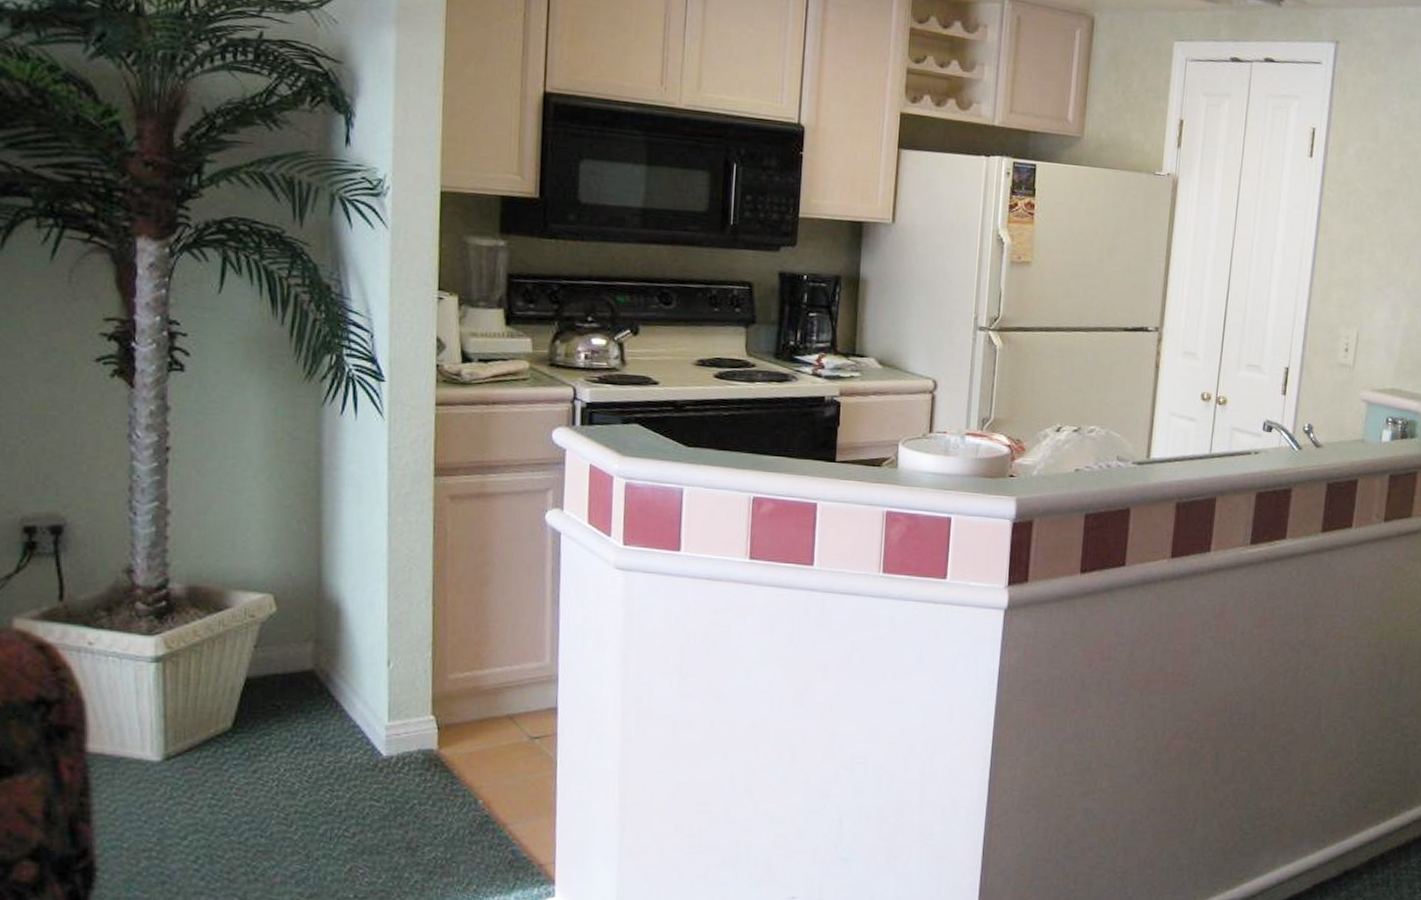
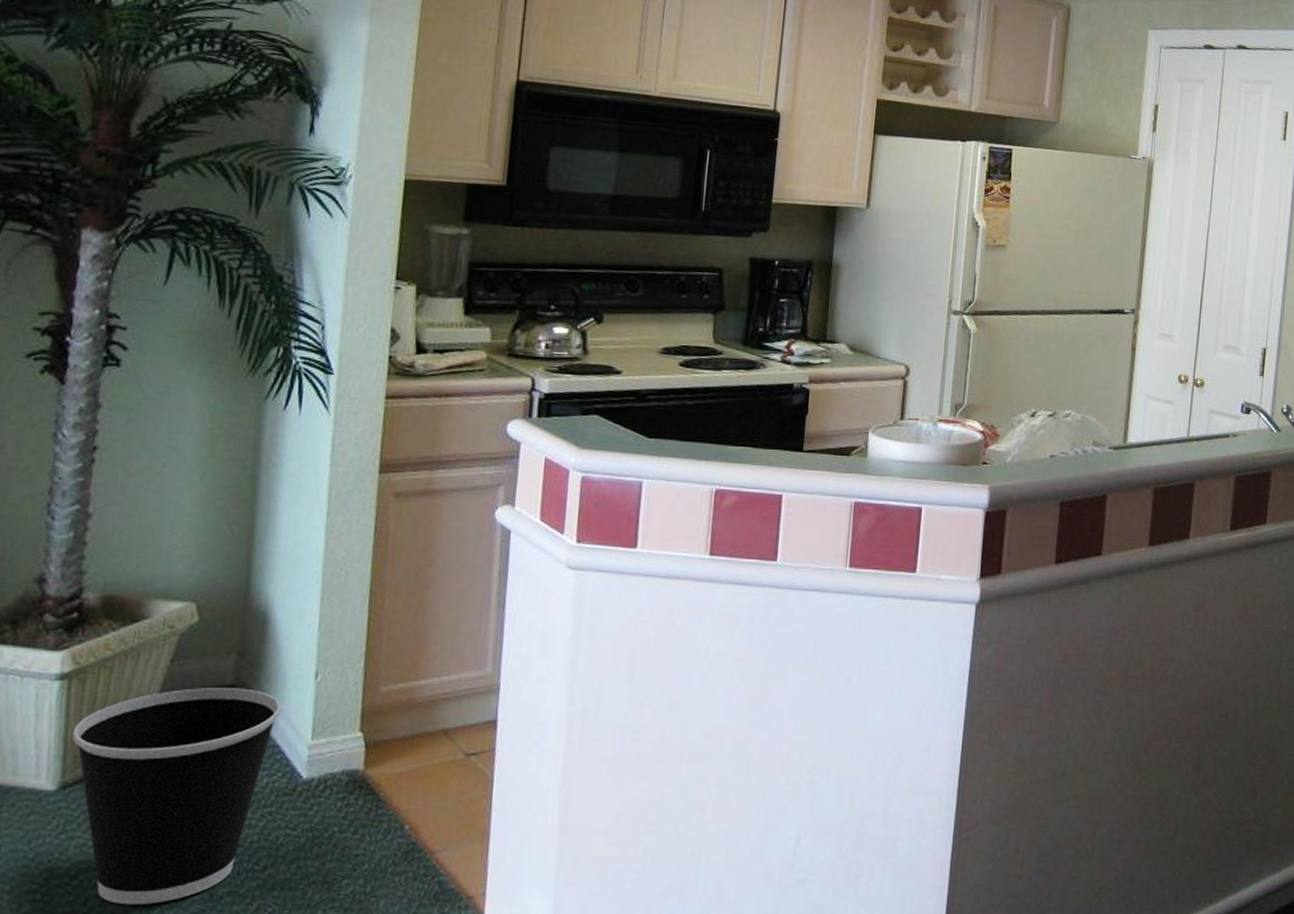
wastebasket: none [171,672,358,864] -> present [72,688,281,905]

